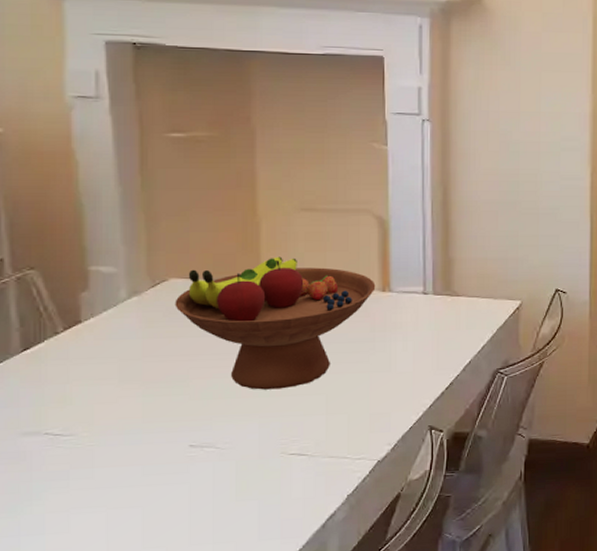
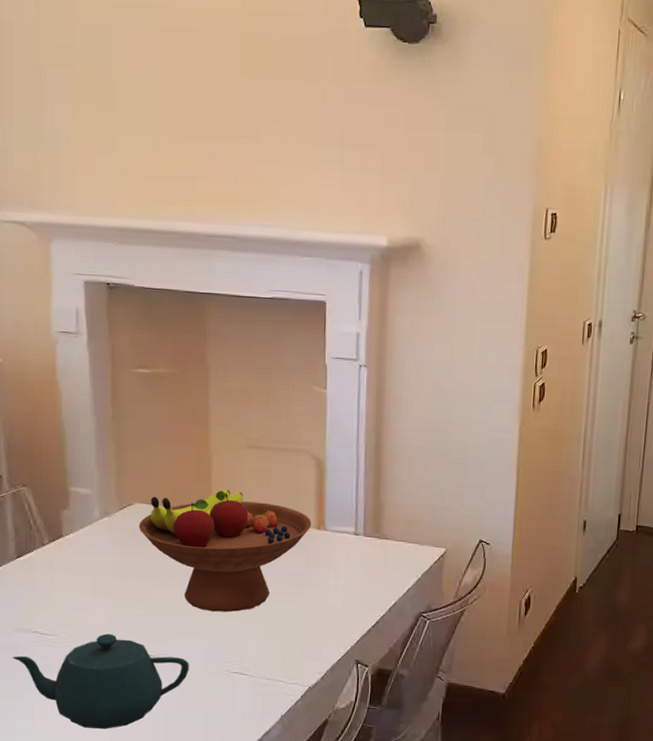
teapot: none [17,426,238,537] -> present [12,633,189,729]

